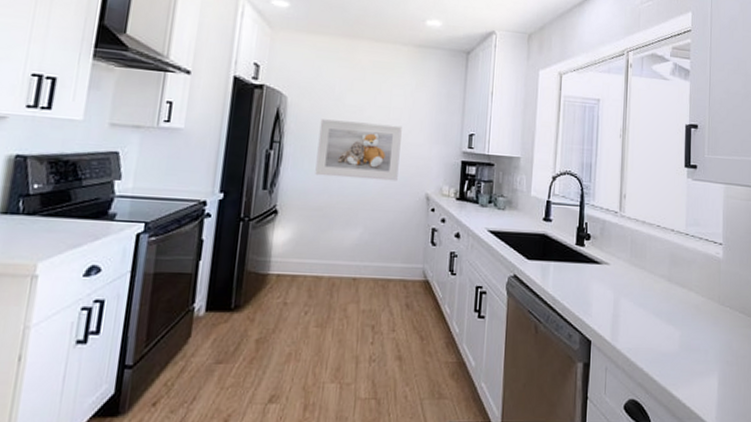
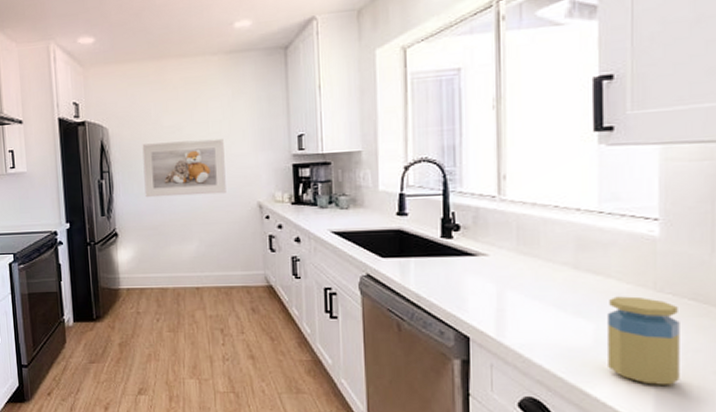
jar: none [688,307,734,387] -> present [608,296,680,385]

